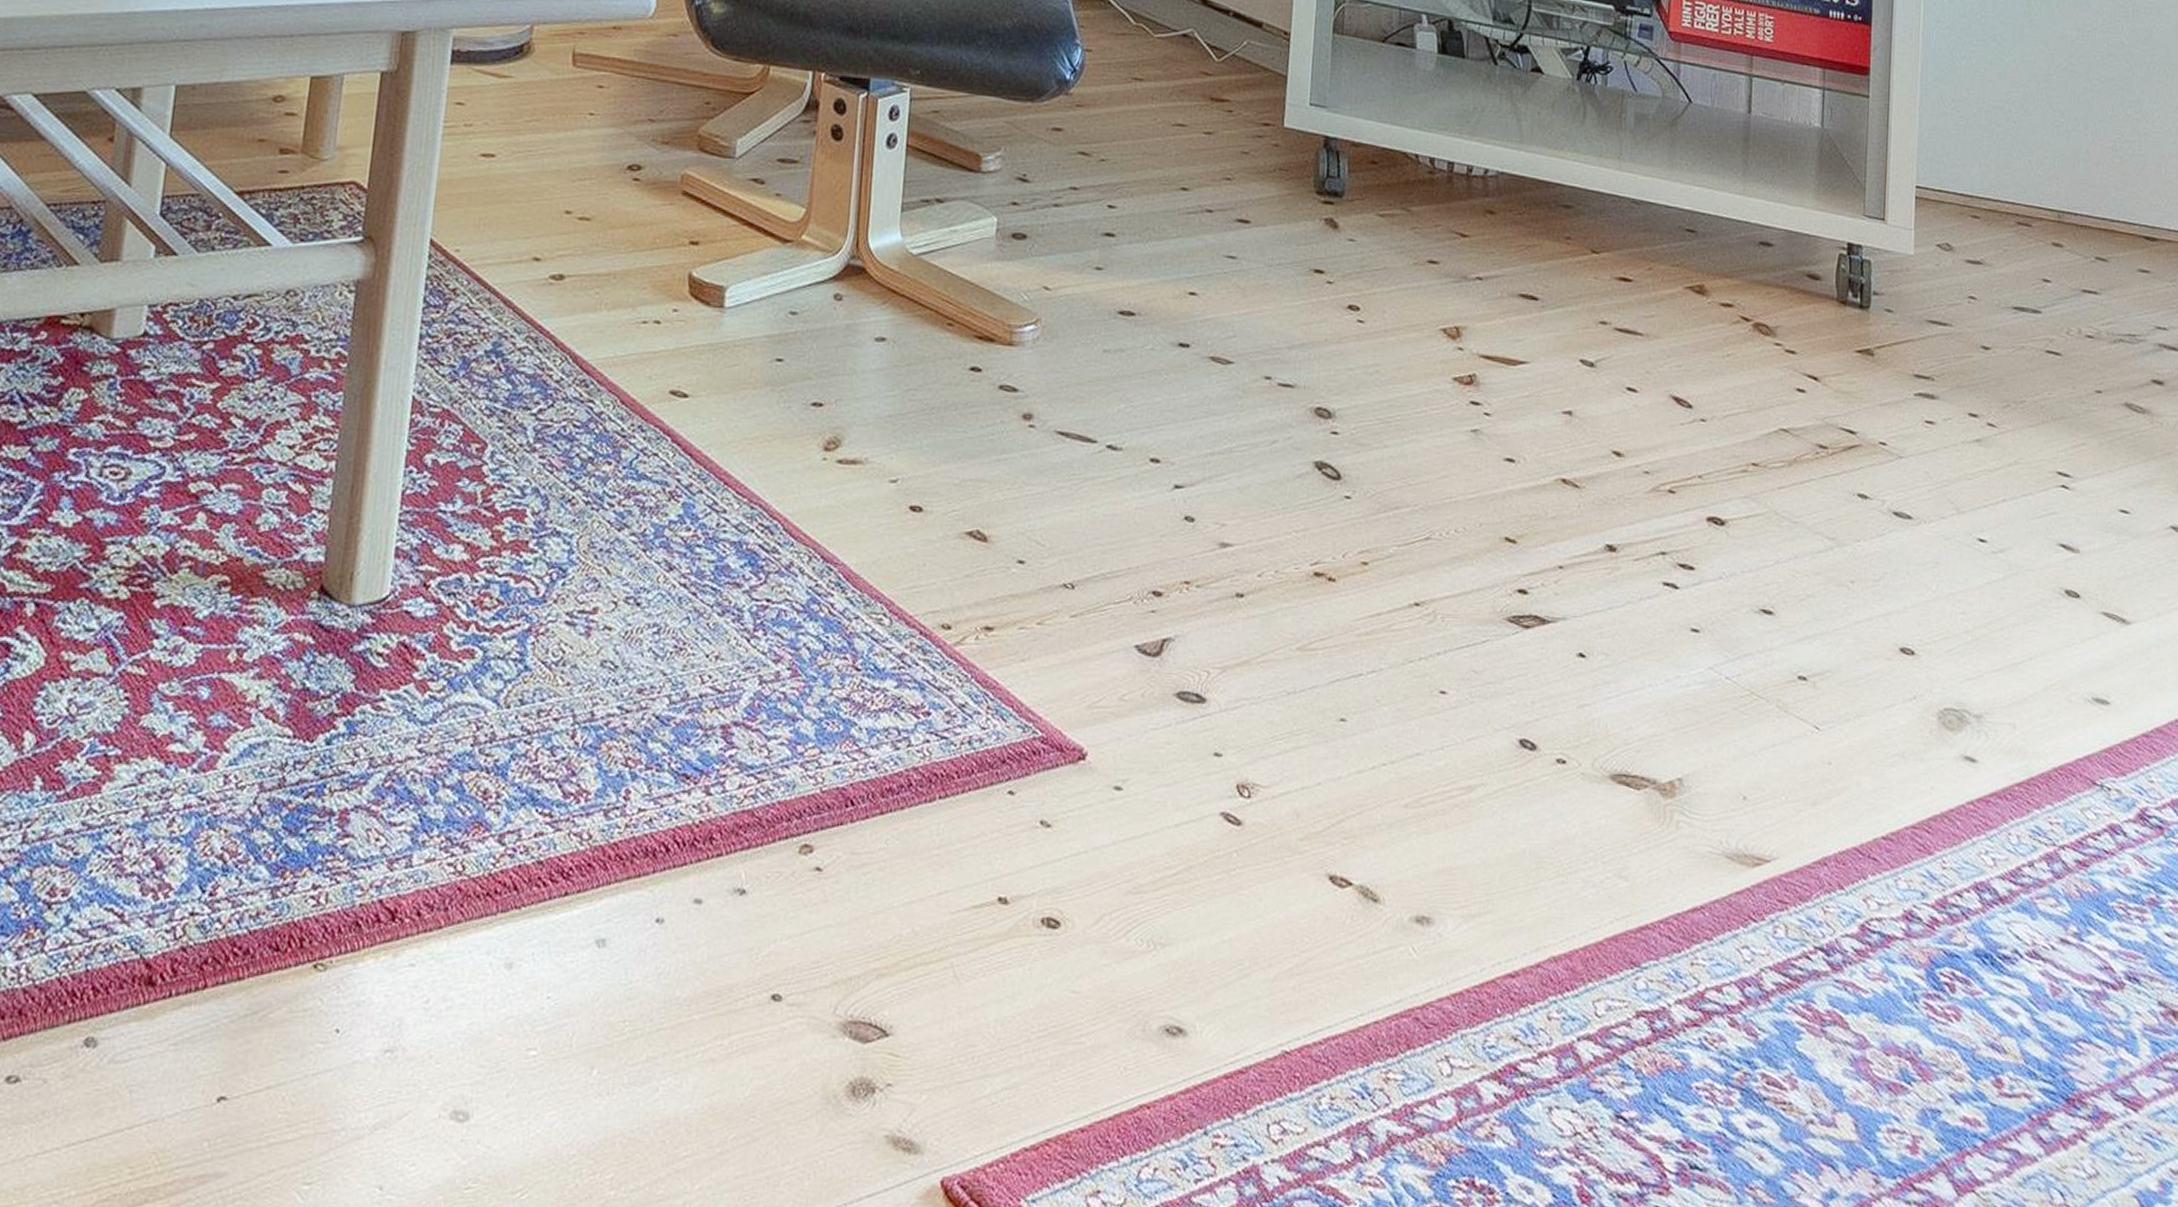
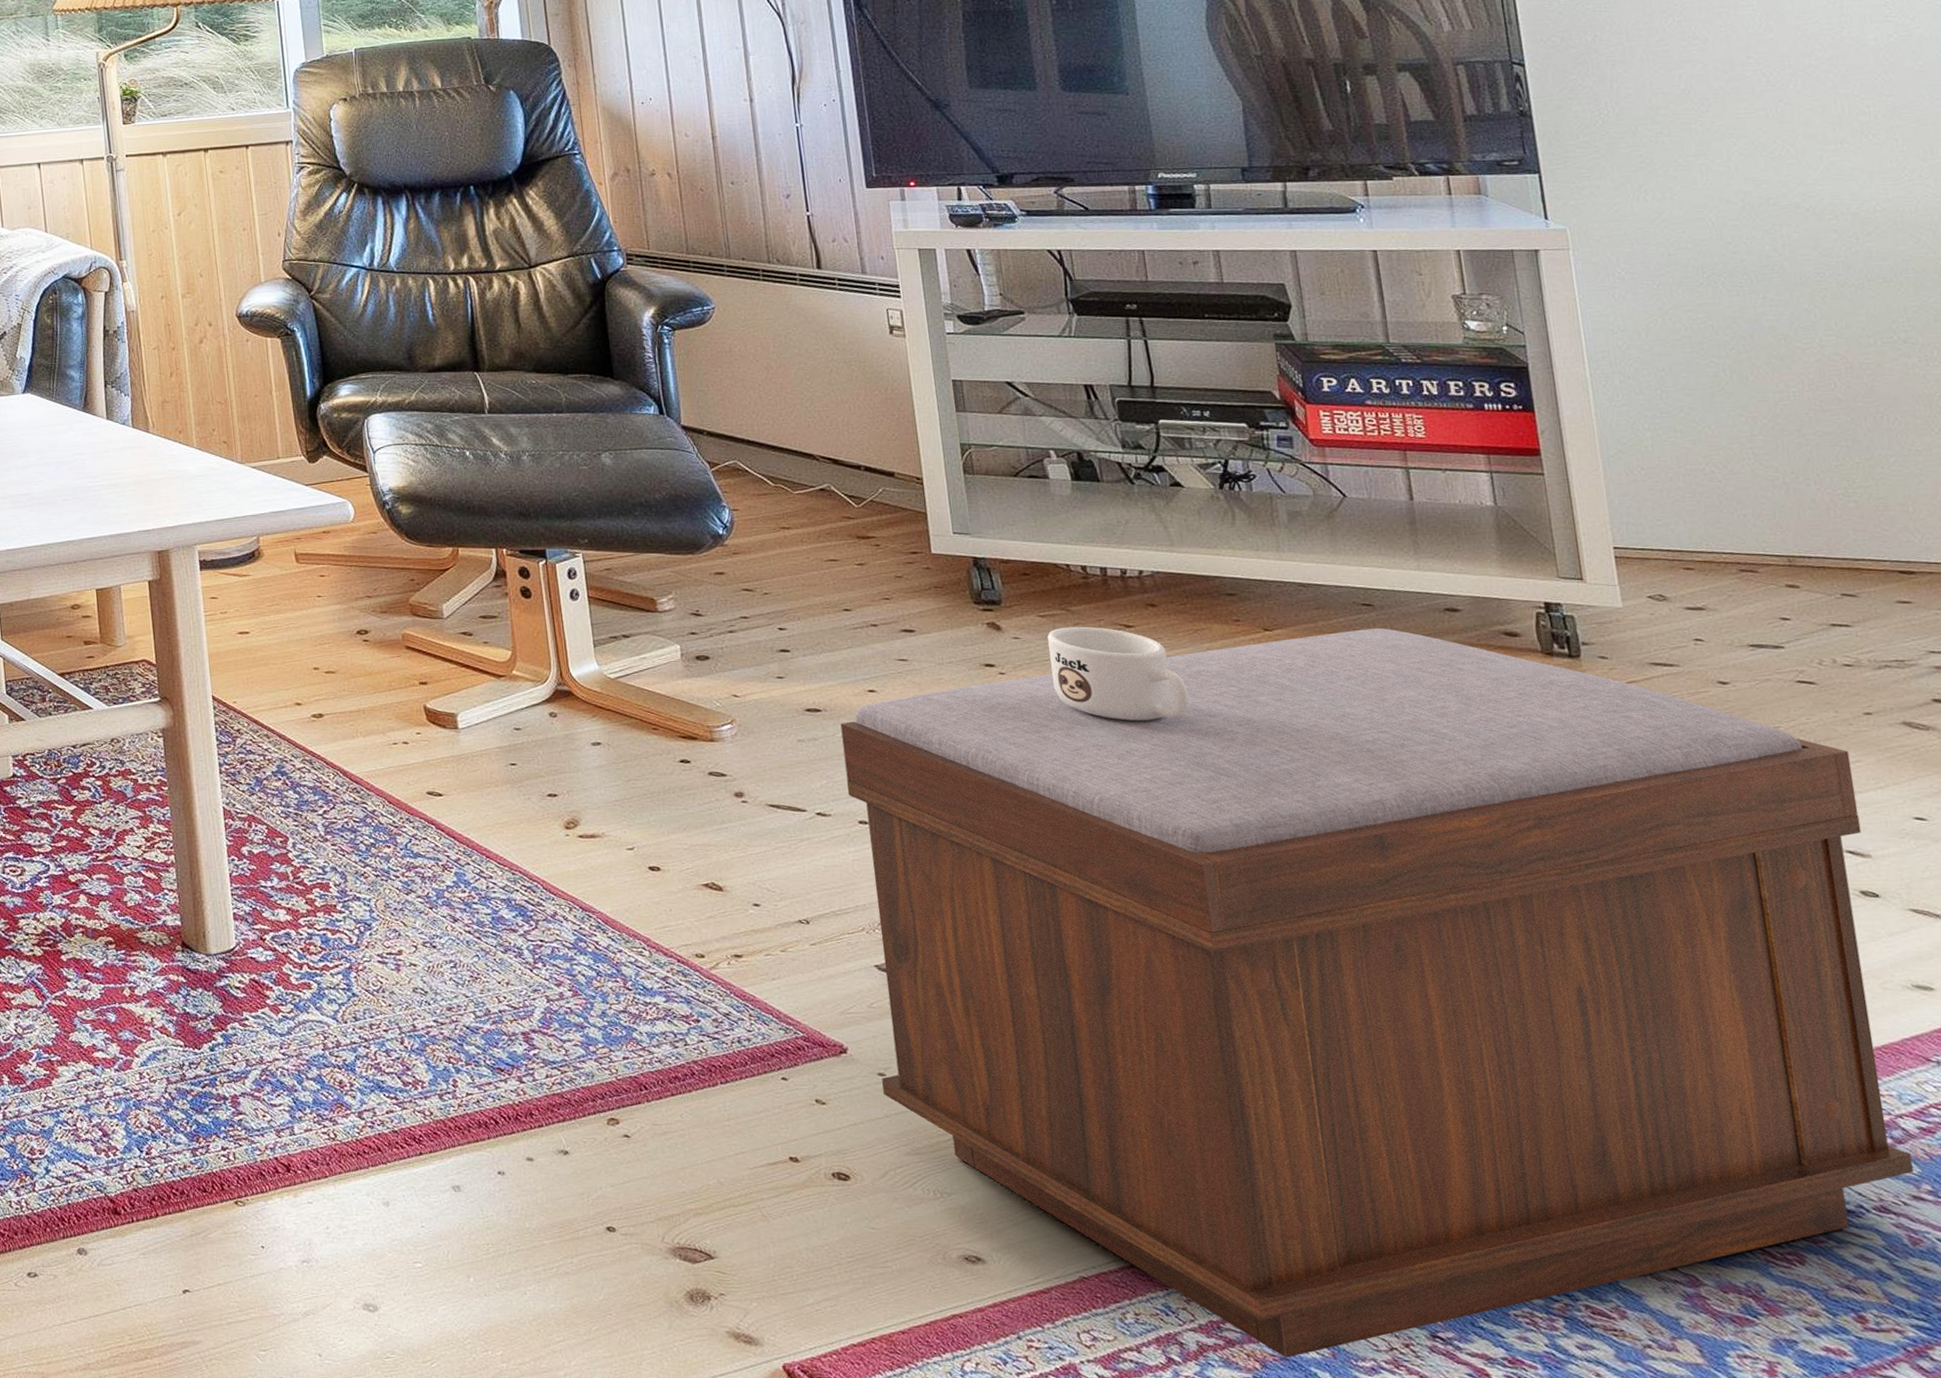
bench: none [1116,259,2078,1149] -> present [840,628,1914,1358]
mug: none [1378,230,1508,353] -> present [1047,626,1189,721]

